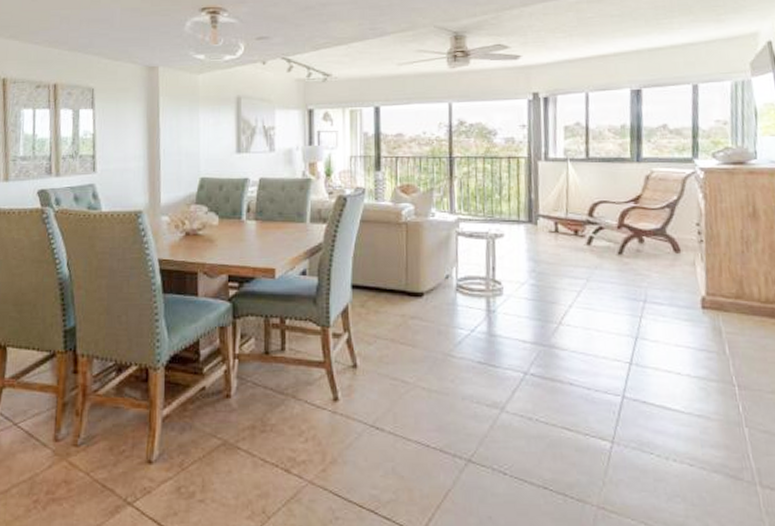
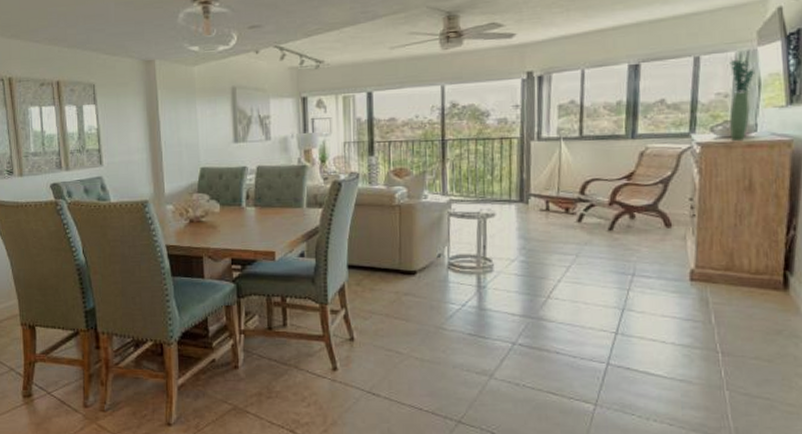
vase: none [726,86,750,168] -> present [729,57,754,142]

